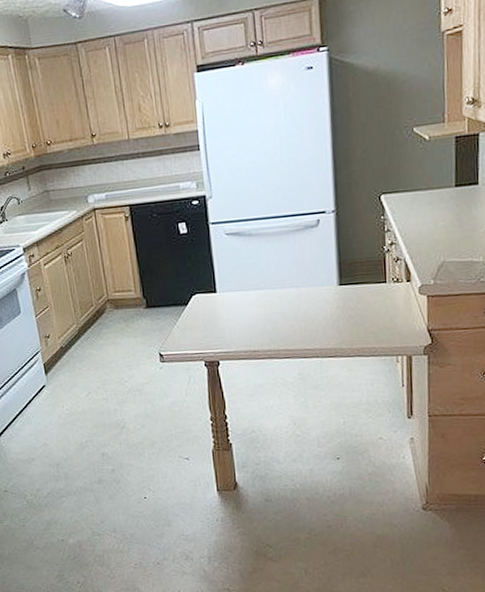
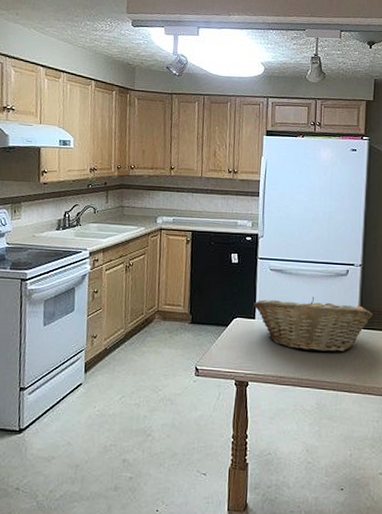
fruit basket: none [212,257,354,320] -> present [253,296,373,352]

